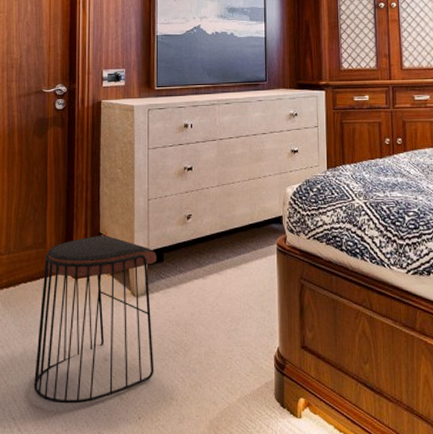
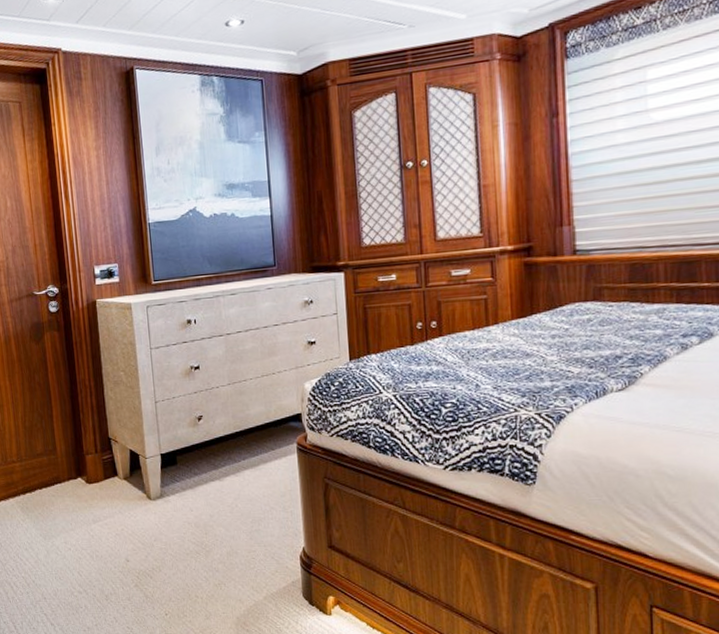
stool: present [33,235,157,404] -> none [56,439,177,601]

